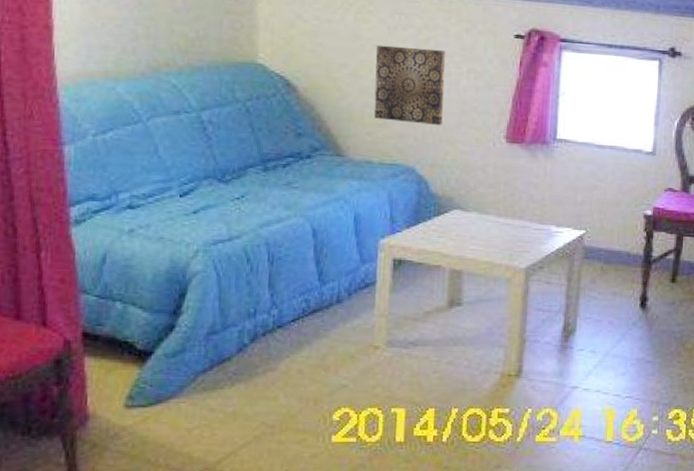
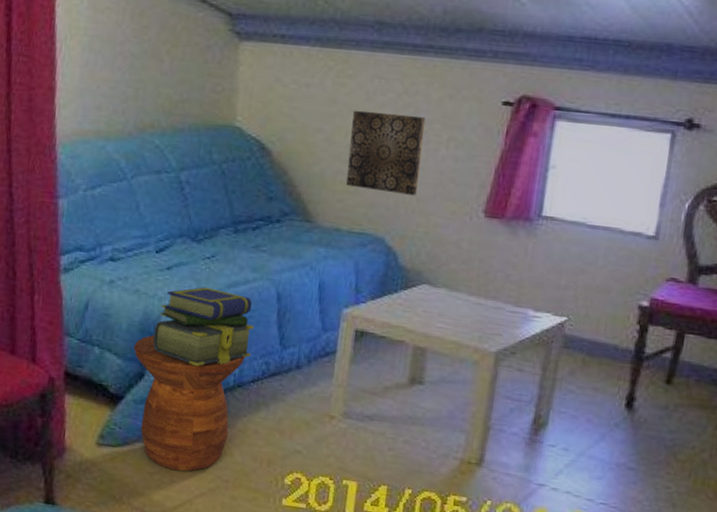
side table: none [161,282,283,423] -> present [134,334,245,472]
stack of books: none [183,228,290,311] -> present [153,287,254,366]

